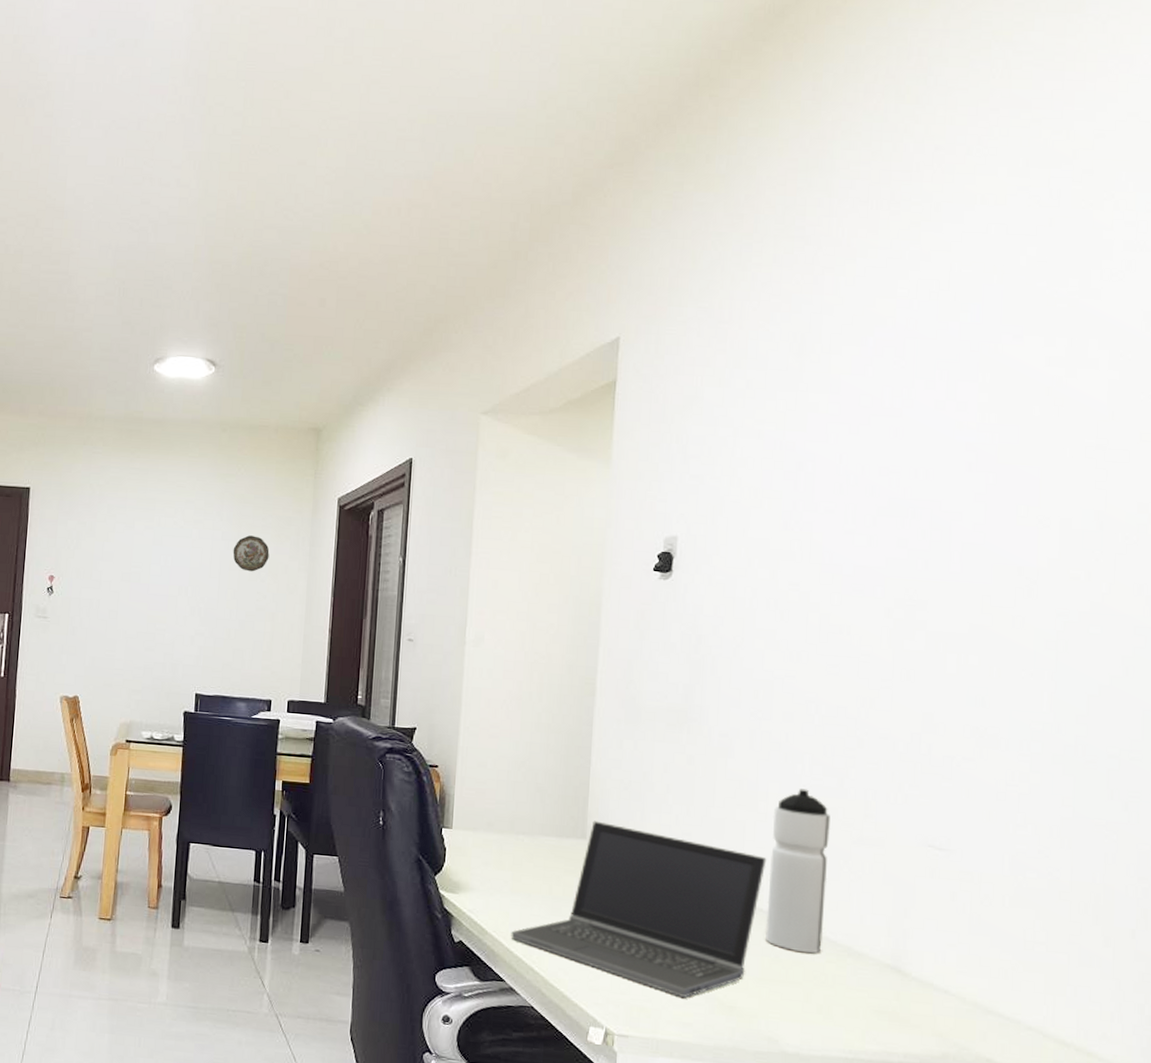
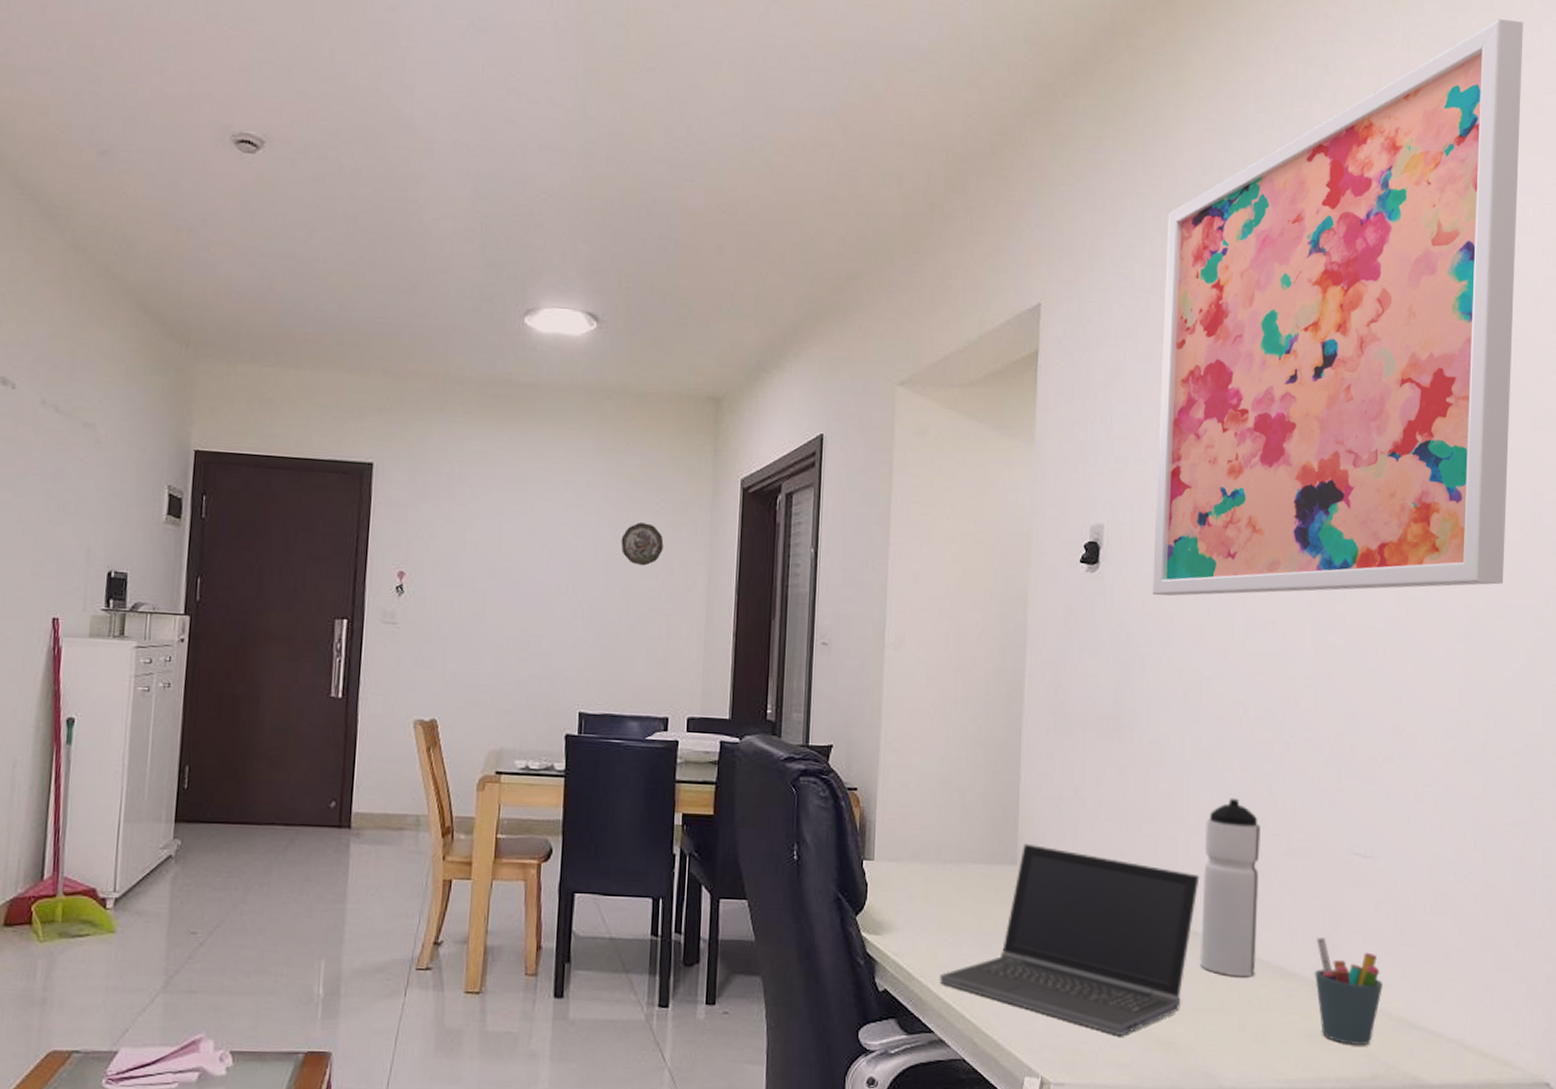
wall art: none [725,40,1141,602] -> present [1152,19,1523,596]
pen holder: none [883,922,956,1025] -> present [1314,937,1383,1045]

